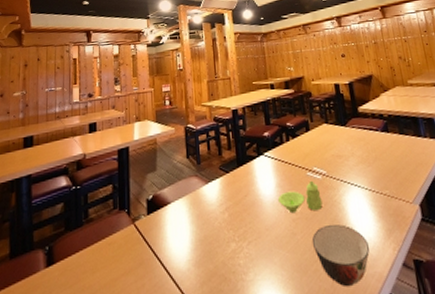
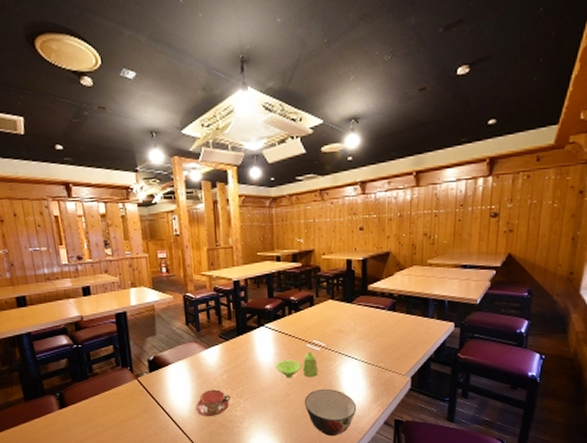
teacup: none [194,231,232,269] -> present [195,389,230,417]

